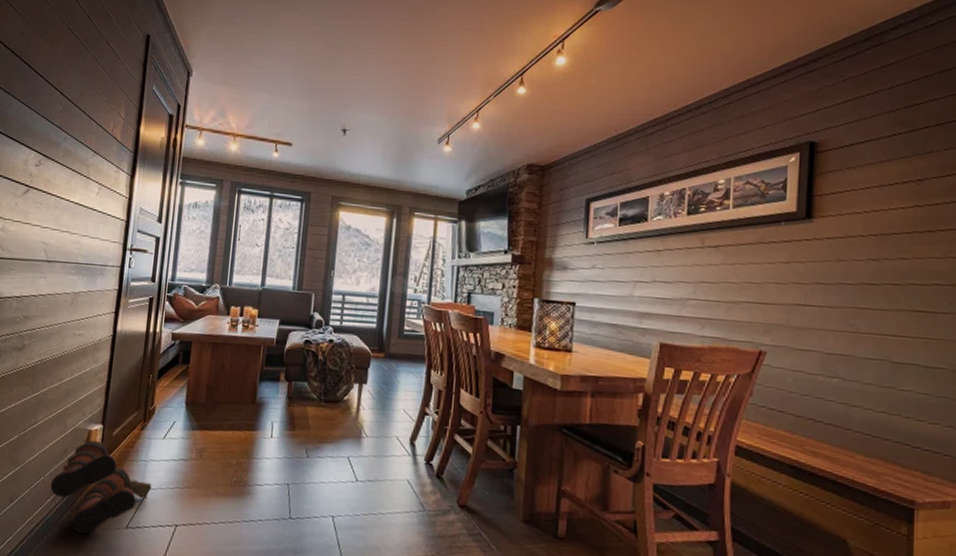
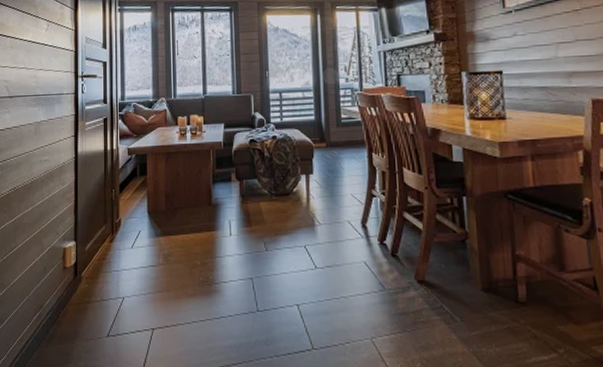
boots: present [50,440,152,534] -> none [35,256,126,346]

